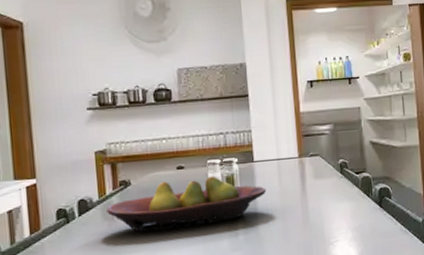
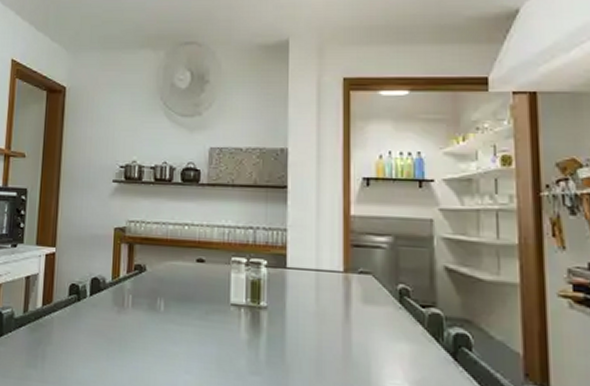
fruit bowl: present [107,176,267,232] -> none [118,272,299,335]

